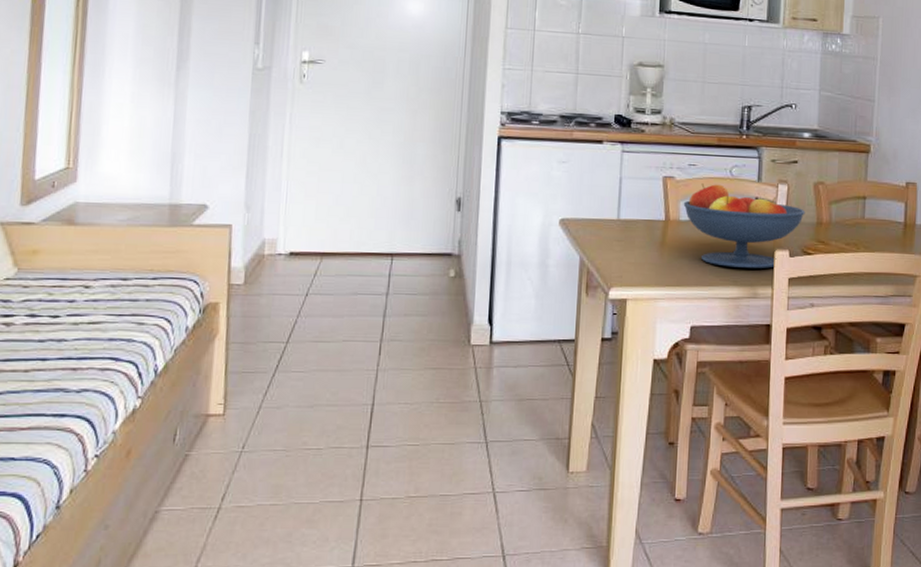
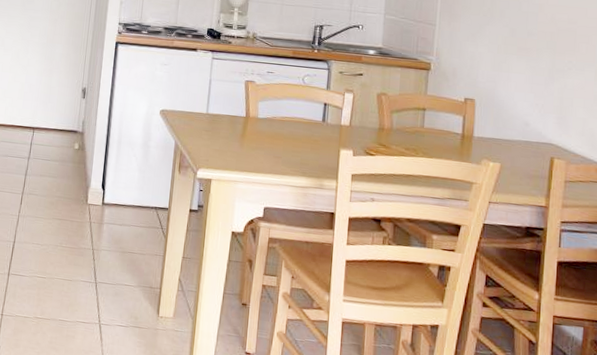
fruit bowl: present [683,183,806,268] -> none [261,88,369,164]

